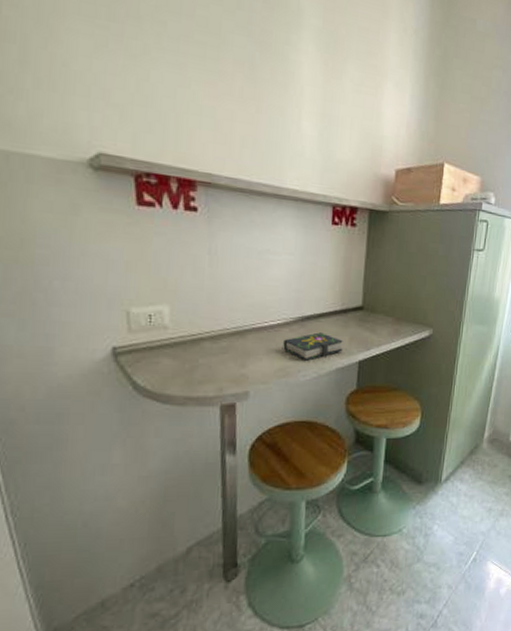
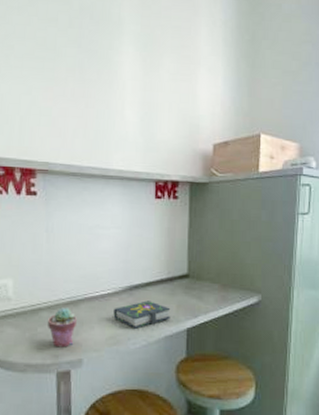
potted succulent: none [210,337,243,380] -> present [48,307,77,348]

